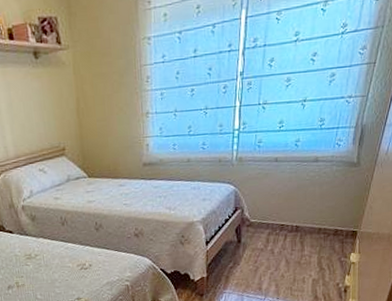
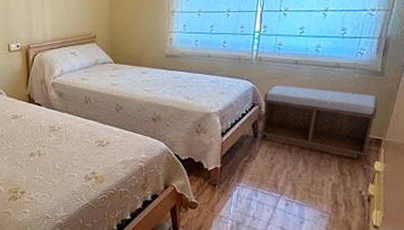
bench: none [243,185,354,253] -> present [259,86,378,159]

